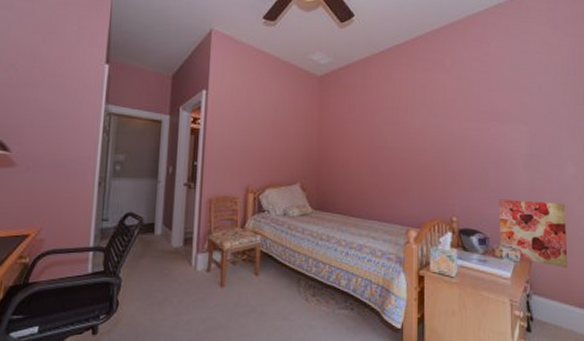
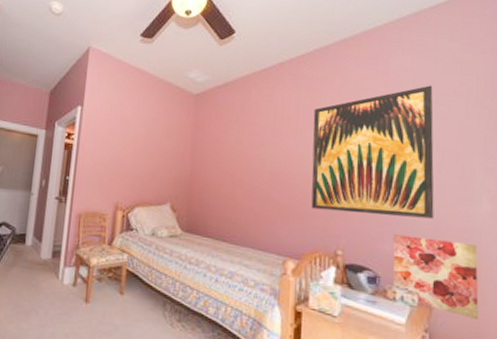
wall art: none [427,65,531,184] -> present [311,85,434,219]

